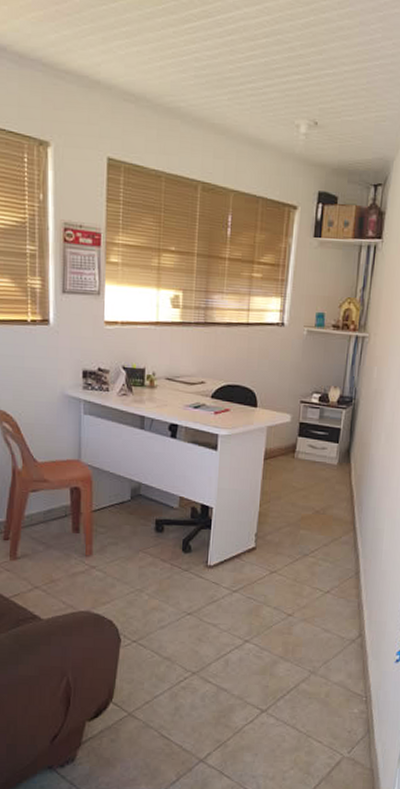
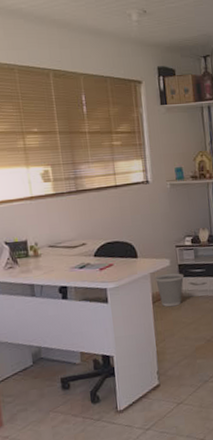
wastebasket: none [271,429,304,468] -> present [154,273,185,307]

